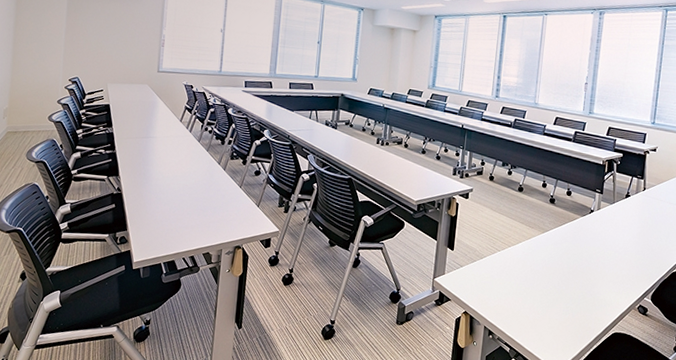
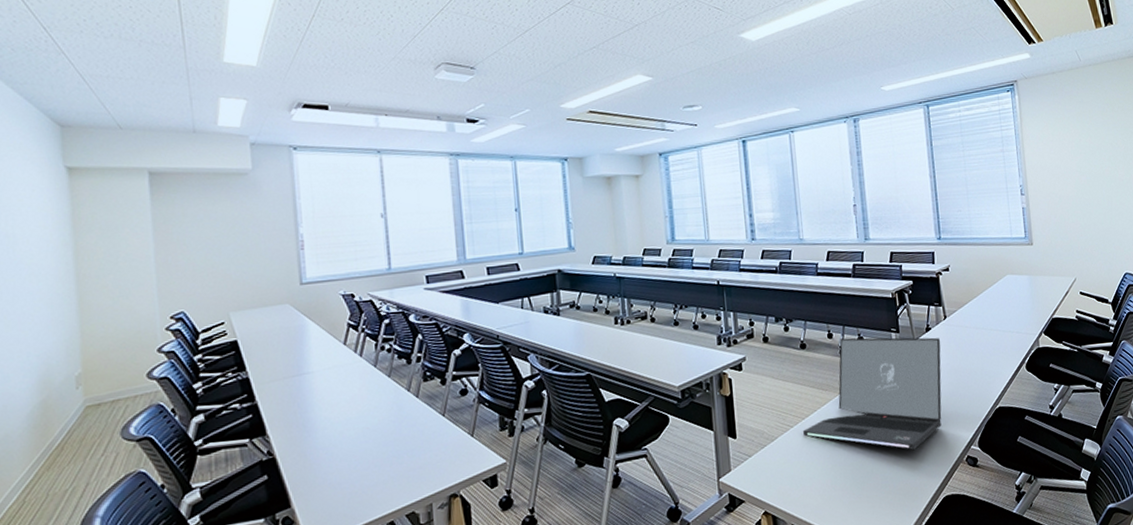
laptop: none [507,189,637,290] -> present [802,337,942,450]

